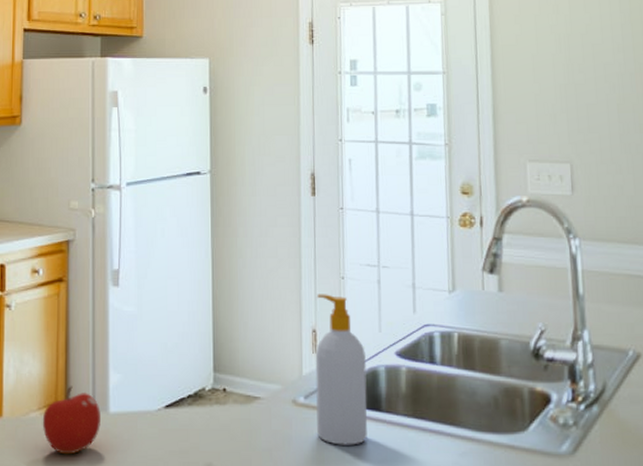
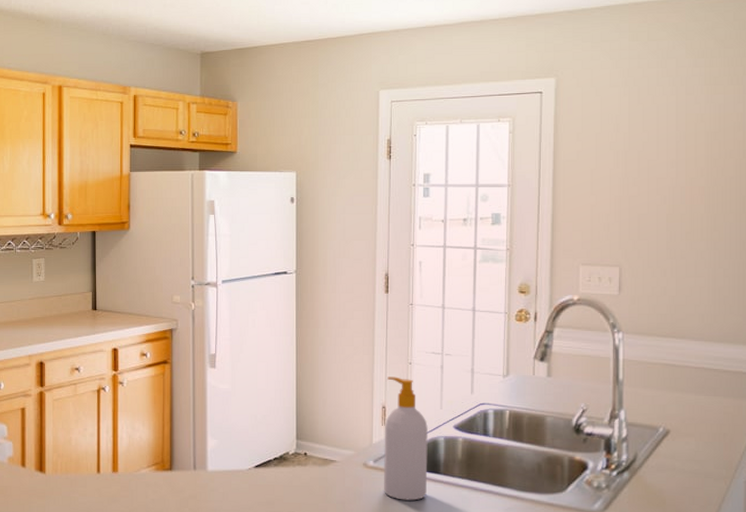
fruit: present [42,386,100,455] -> none [151,449,200,504]

